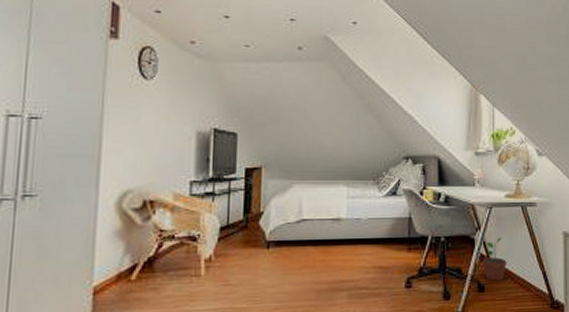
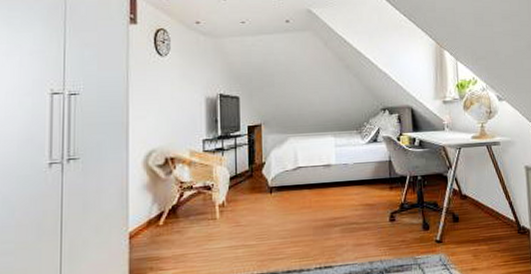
potted plant: present [482,236,507,281] -> none [455,173,477,212]

